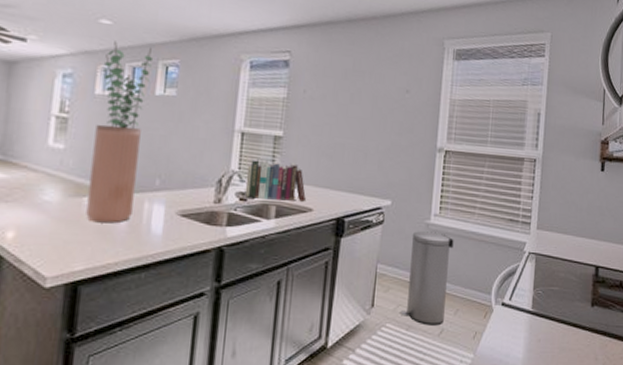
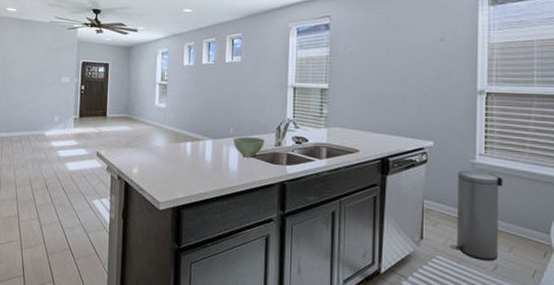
vase: present [86,41,154,224] -> none [183,24,223,163]
bowl: none [158,191,201,218] -> present [232,137,265,158]
books: present [244,158,306,202] -> none [299,108,352,144]

